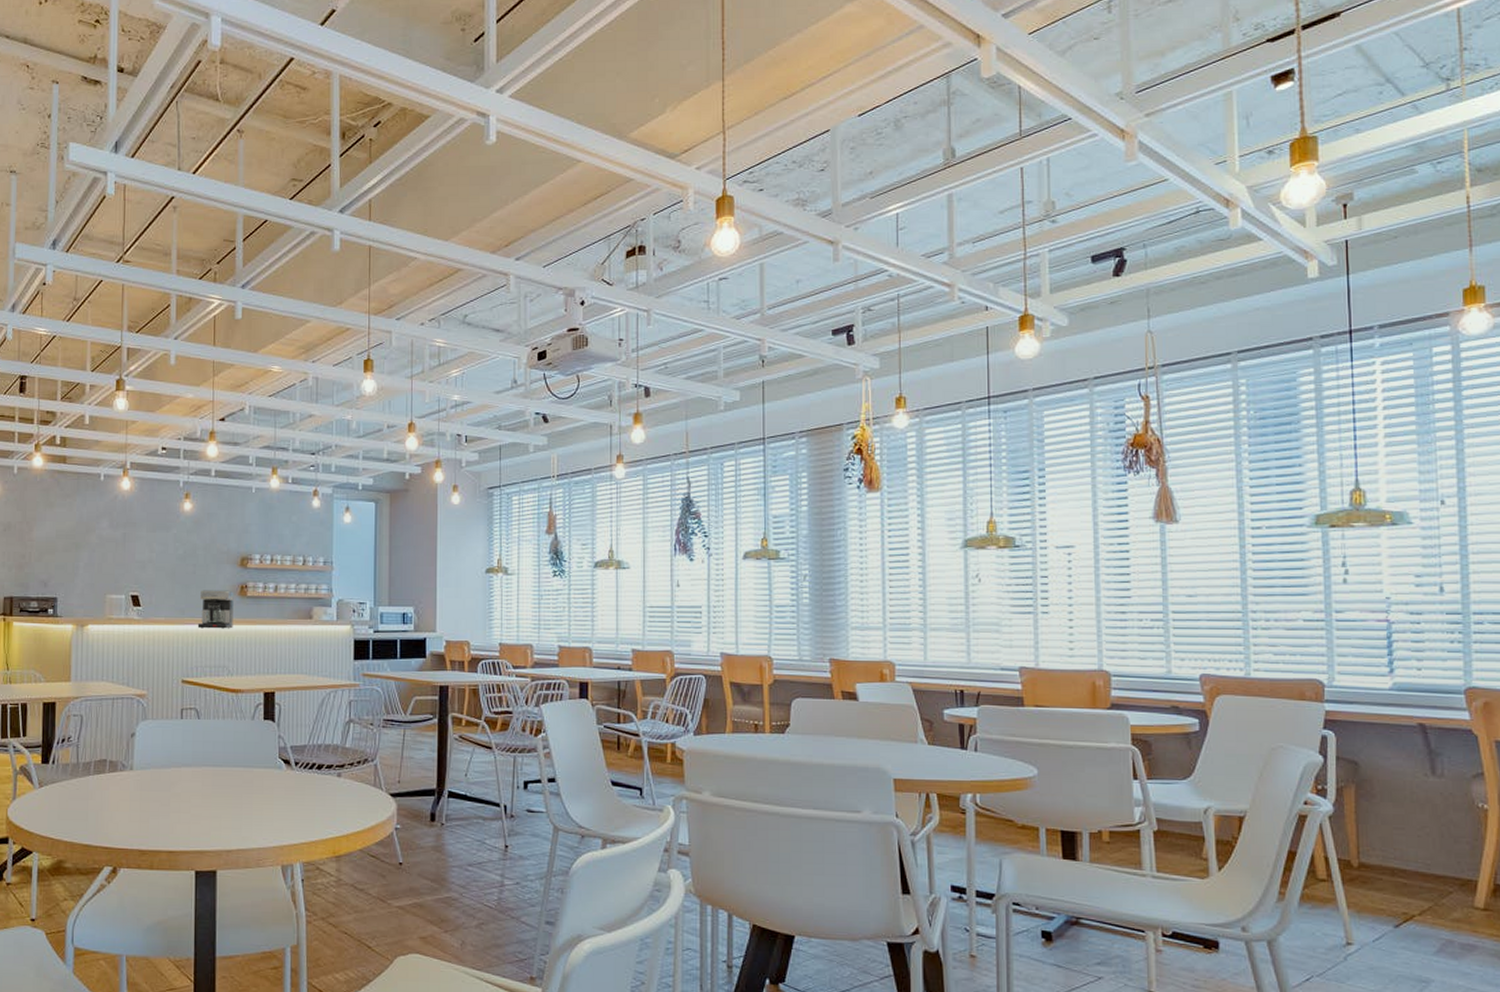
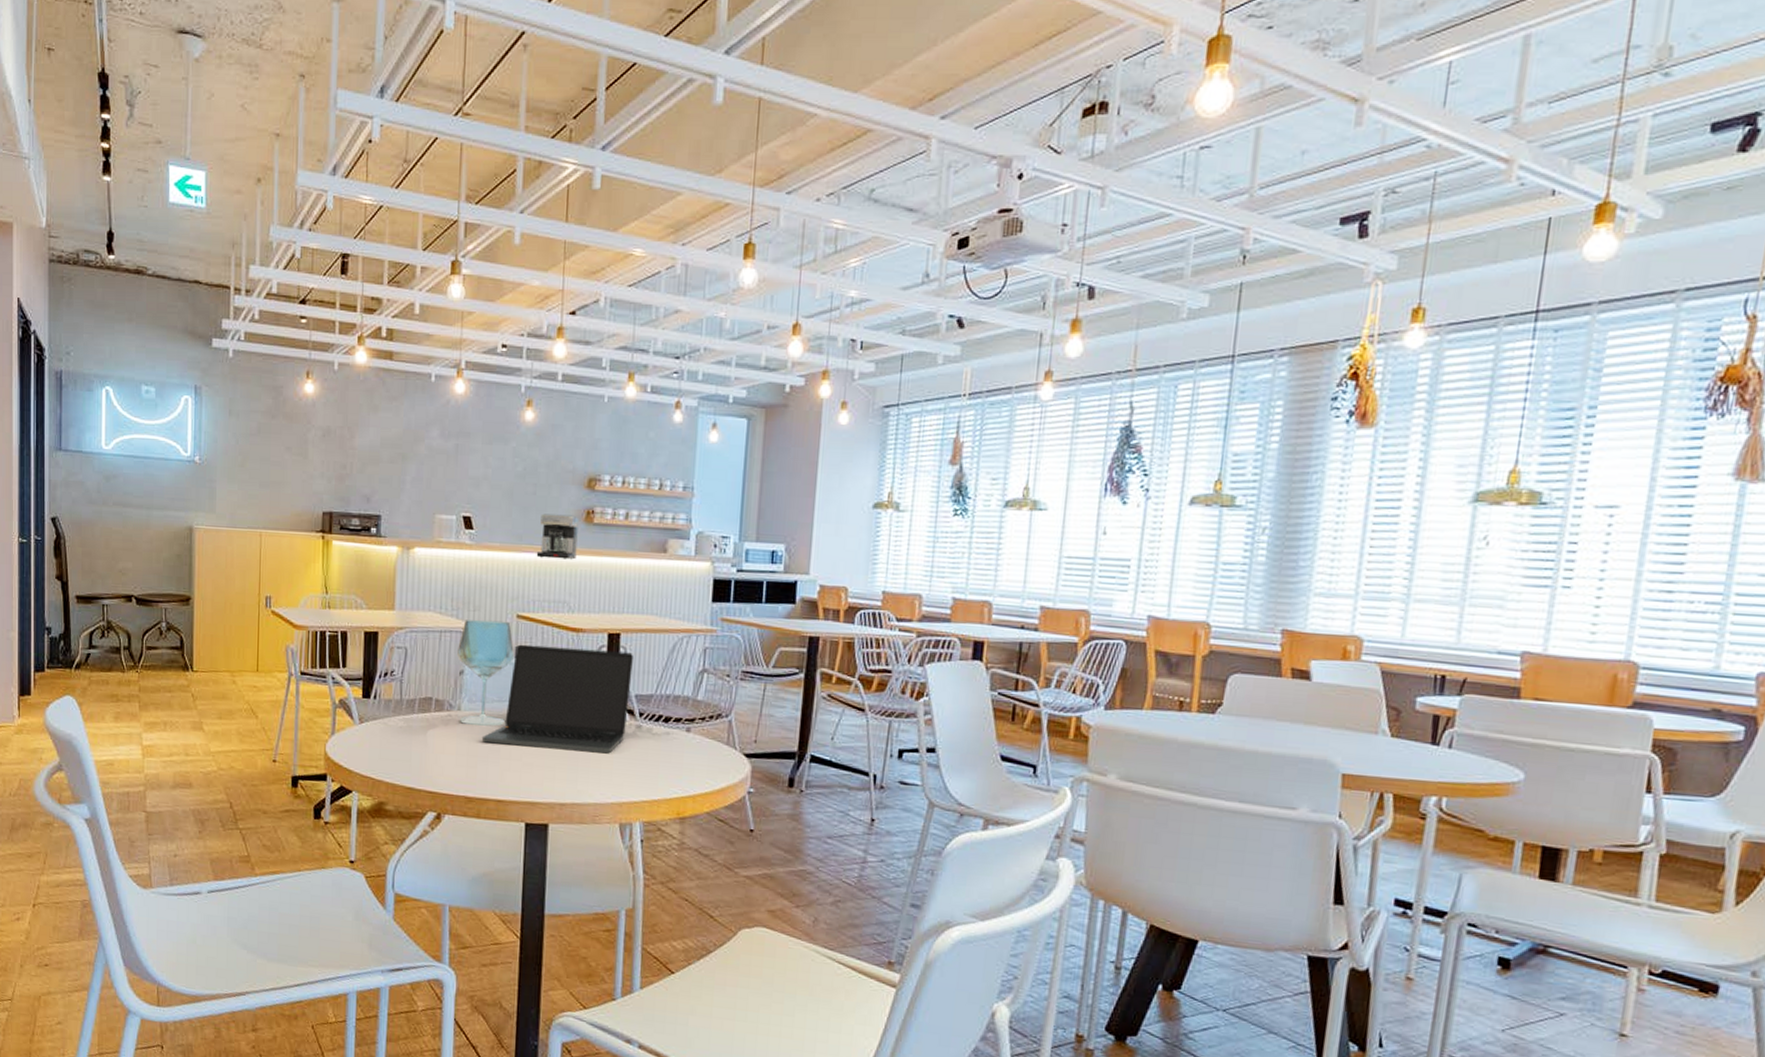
wine glass: none [129,686,181,783] -> present [457,619,515,727]
laptop: none [153,706,287,801] -> present [481,644,633,754]

